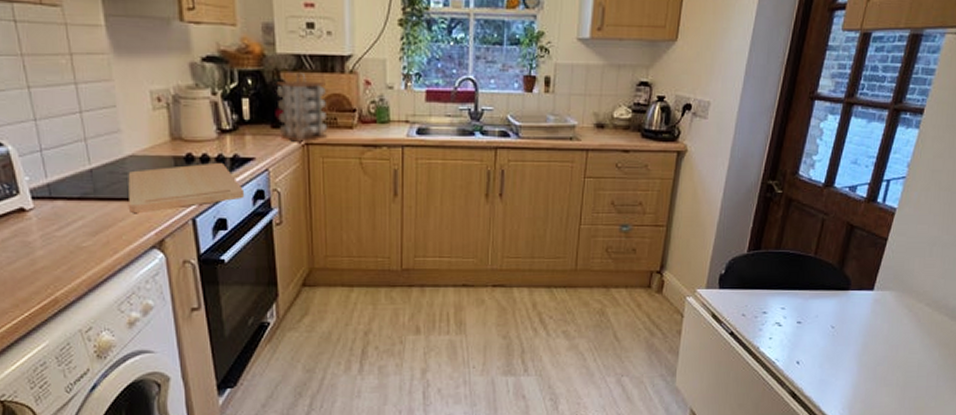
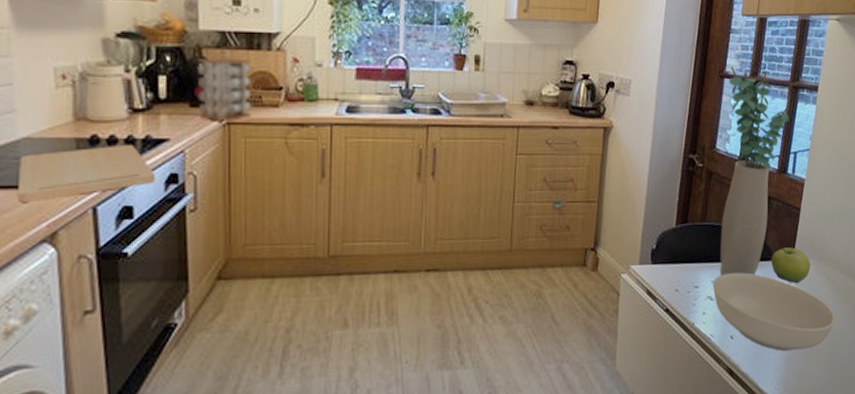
bowl: none [782,301,914,379] -> present [713,272,836,351]
vase: none [791,87,888,305] -> present [719,66,790,276]
fruit: none [848,278,892,313] -> present [771,247,811,283]

